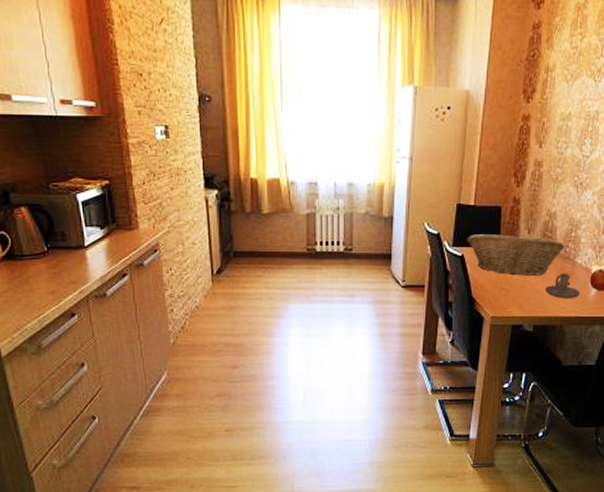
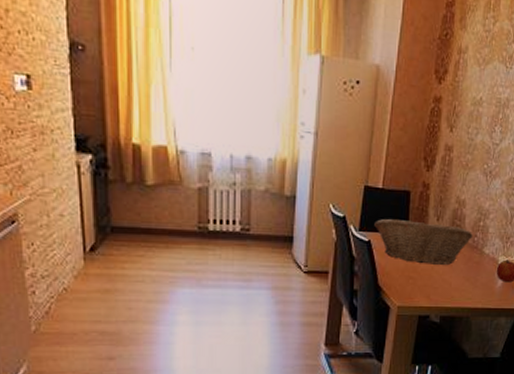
candle holder: present [546,273,581,298] -> none [453,263,488,289]

